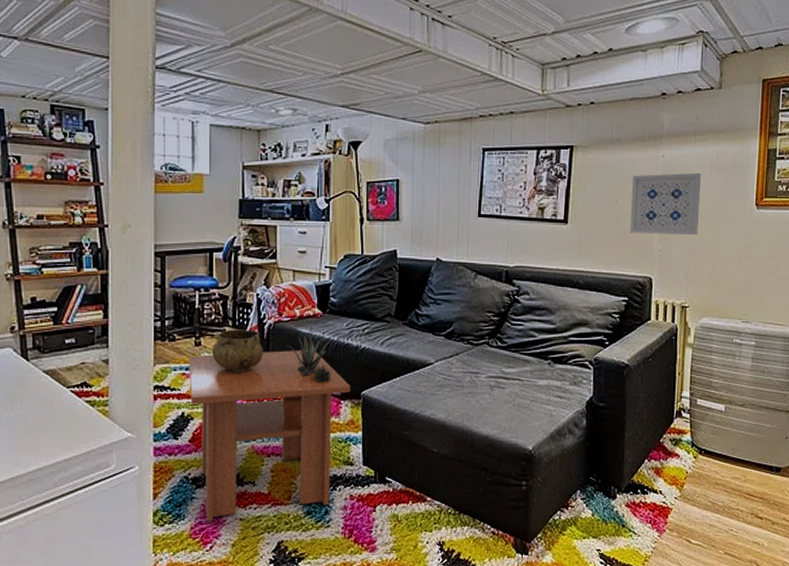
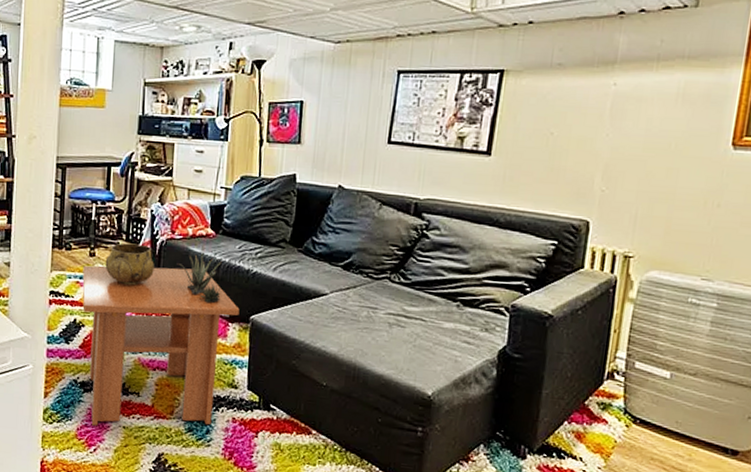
wall art: present [629,172,701,236] -> none [565,104,662,177]

